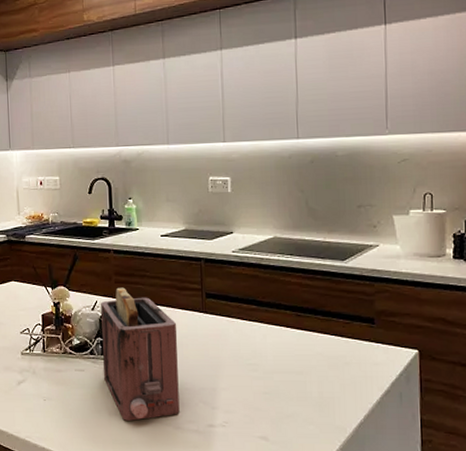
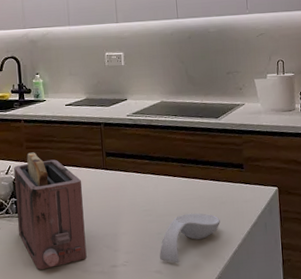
spoon rest: none [265,373,343,430] -> present [159,213,220,263]

